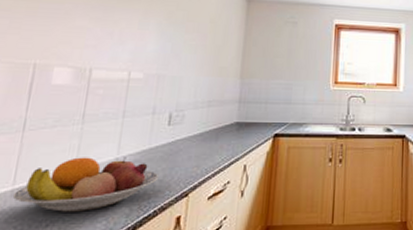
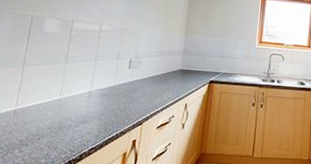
fruit bowl: present [12,157,159,212] -> none [15,88,121,130]

